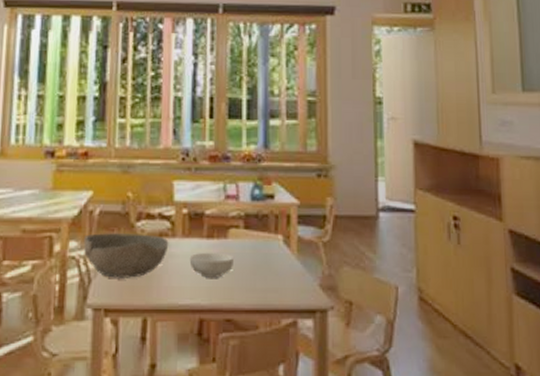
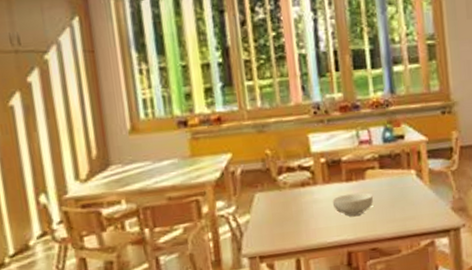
bowl: present [83,233,169,278] -> none [229,185,312,229]

